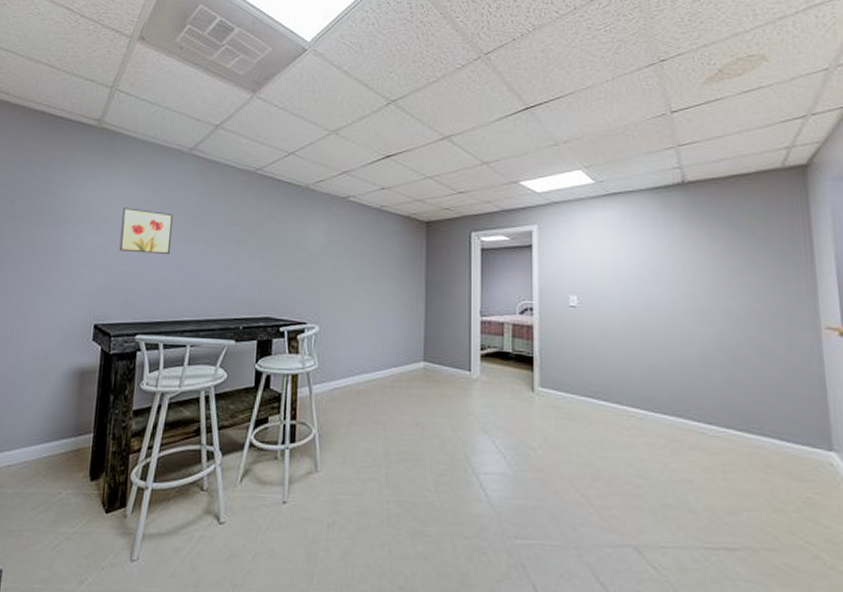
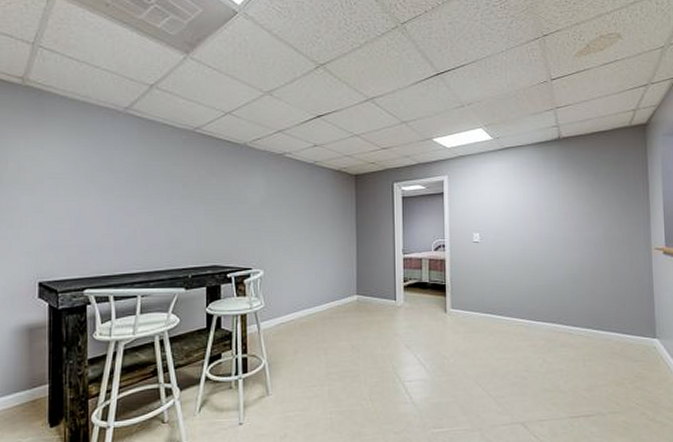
wall art: present [119,208,173,254] -> none [58,167,114,211]

